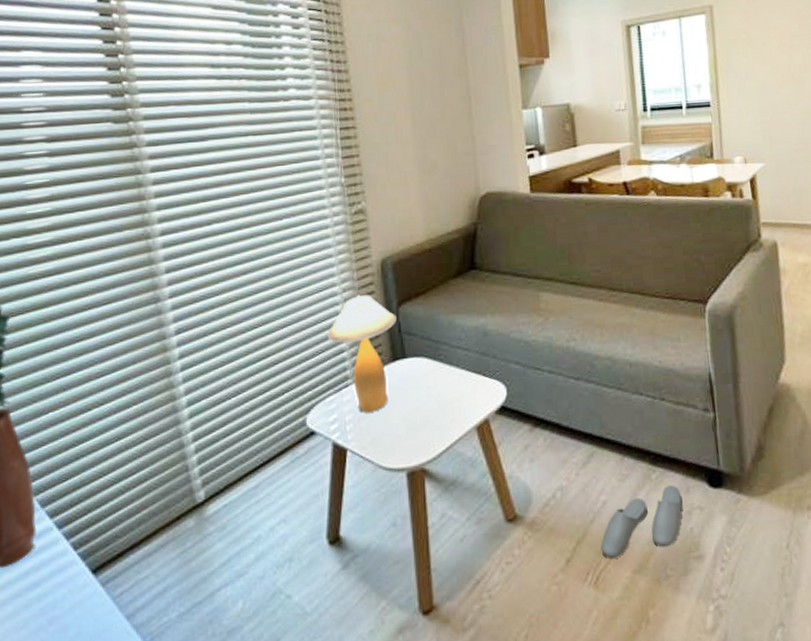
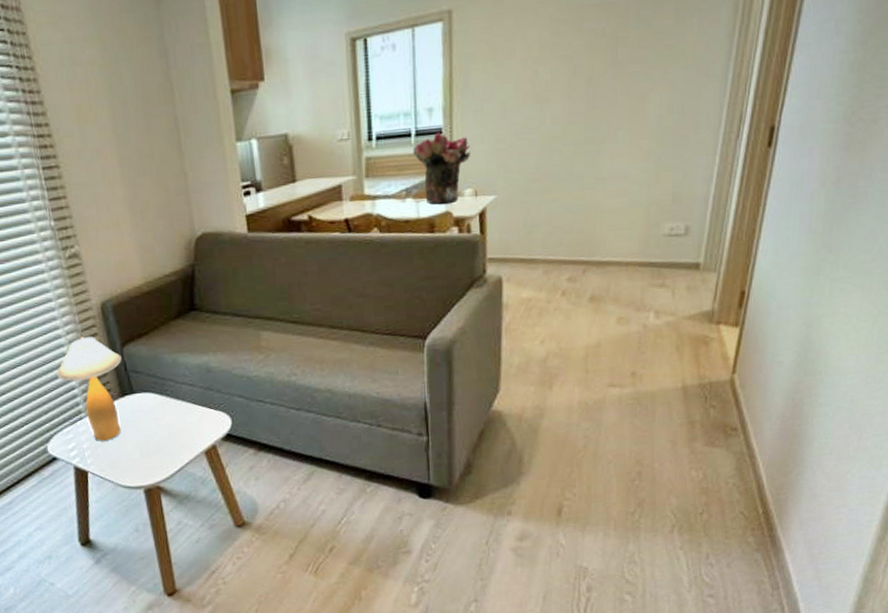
slippers: present [600,485,682,559] -> none [320,497,394,554]
bouquet: none [685,106,738,170] -> present [413,132,471,205]

